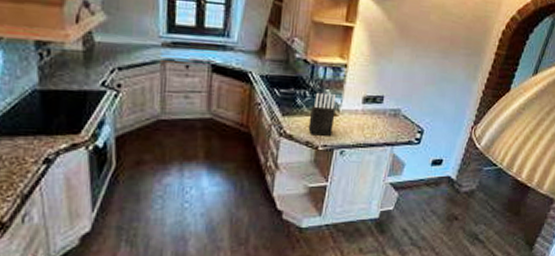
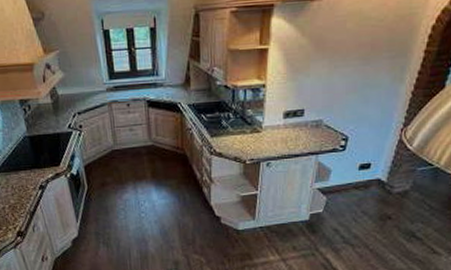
knife block: present [308,92,336,136] -> none [235,113,259,152]

